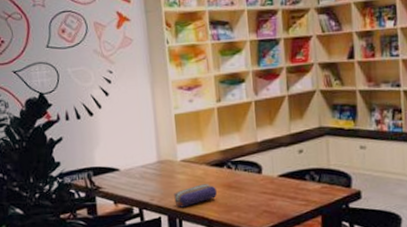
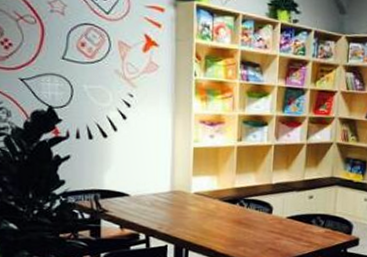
pencil case: present [174,184,217,208] -> none [183,218,226,238]

